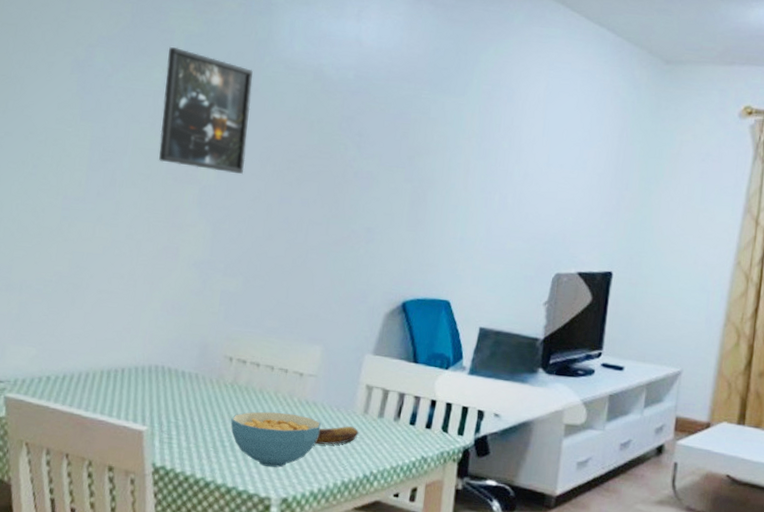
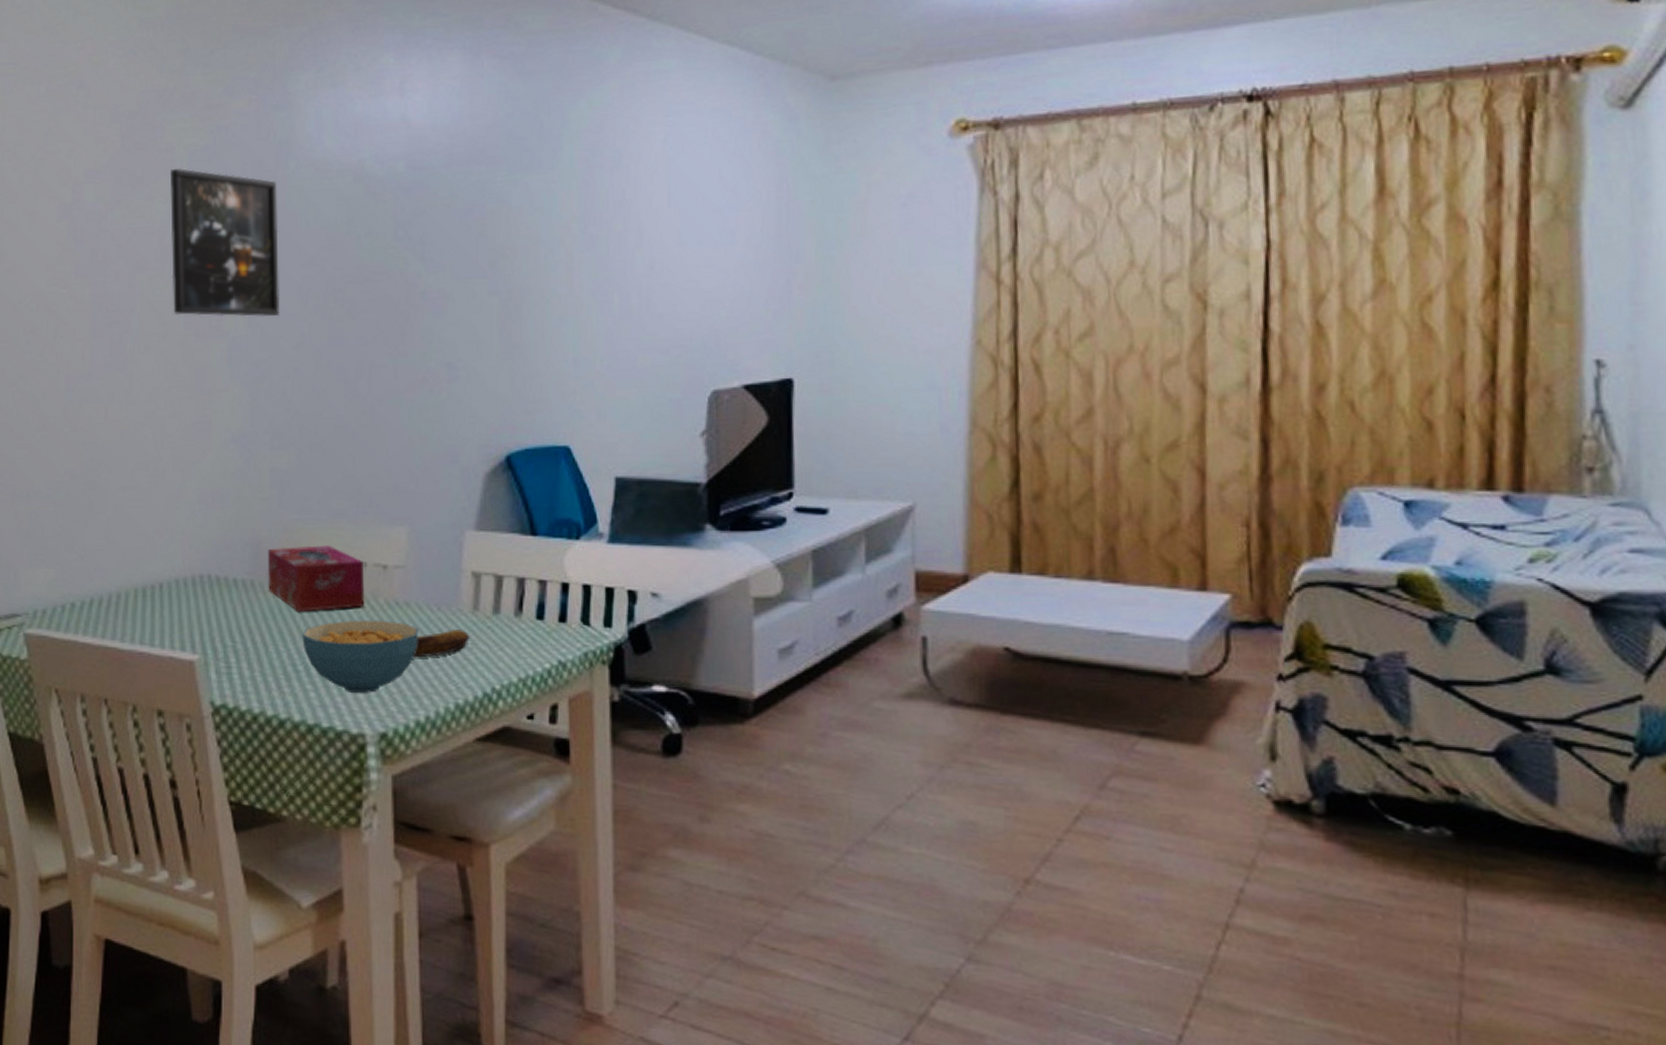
tissue box: none [209,351,285,403] -> present [267,545,365,612]

